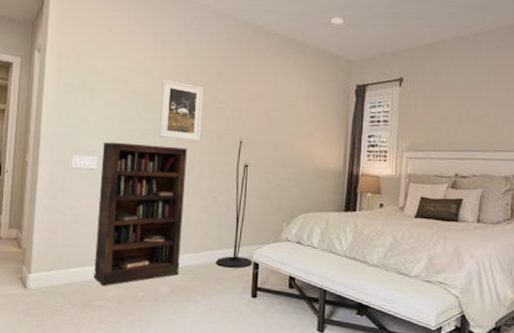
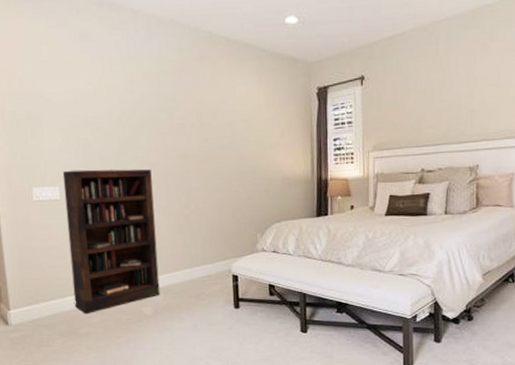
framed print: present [159,79,204,142] -> none [115,98,164,161]
floor lamp: present [216,137,253,269] -> none [195,153,232,284]

